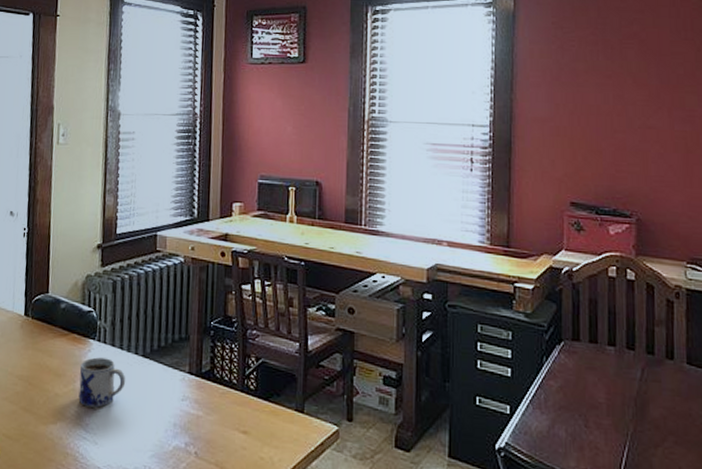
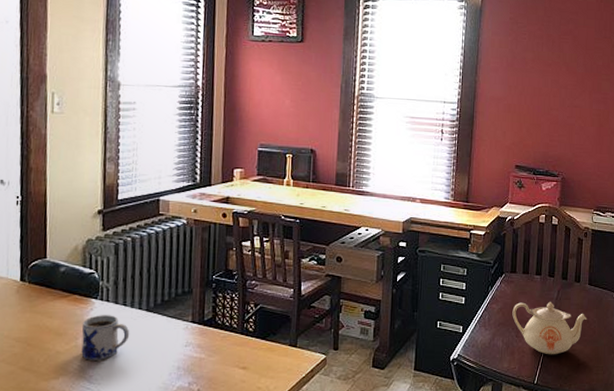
teapot: none [577,380,689,458] -> present [512,301,587,355]

